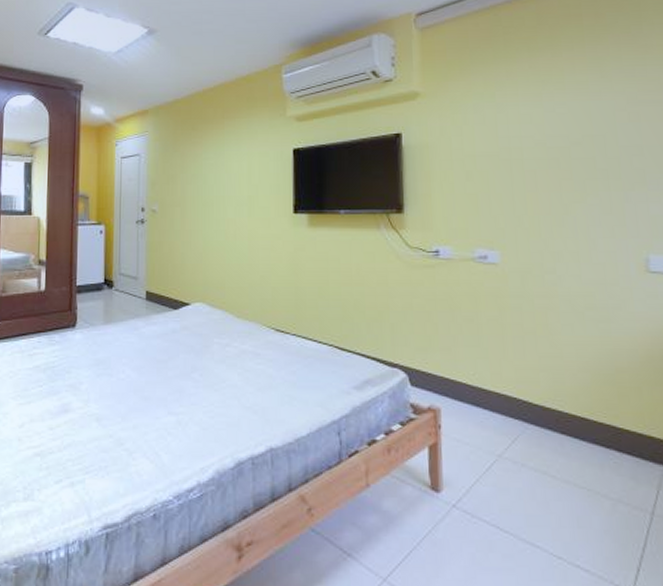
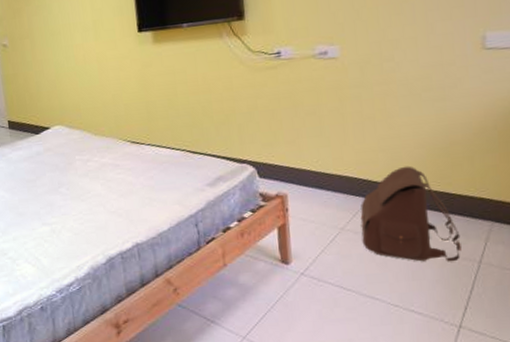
satchel: none [520,390,632,510] -> present [360,166,462,262]

